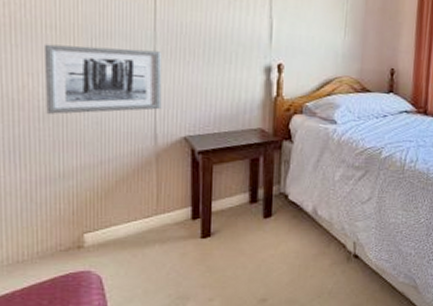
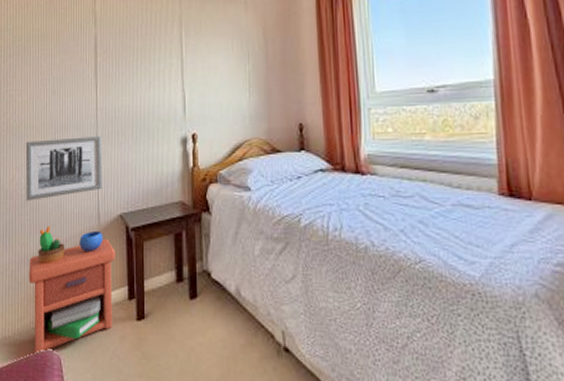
nightstand: none [53,143,176,277] -> present [29,225,115,355]

